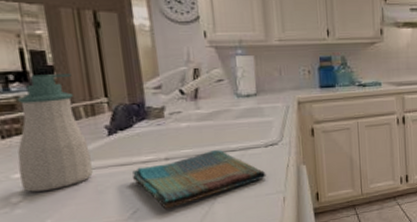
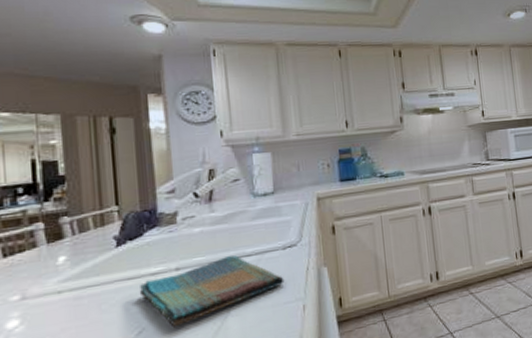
soap bottle: present [16,73,93,192] -> none [18,182,97,316]

